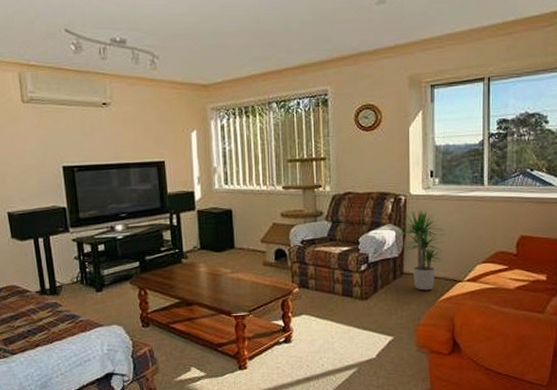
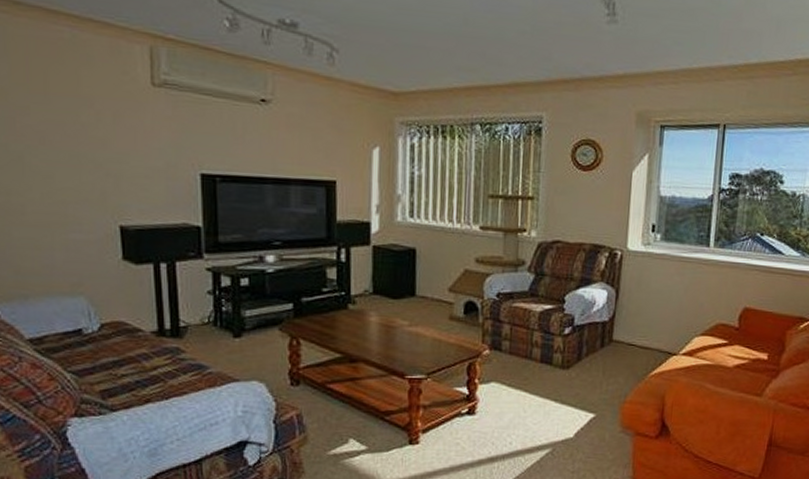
potted plant: present [397,209,445,291] -> none [608,268,662,363]

